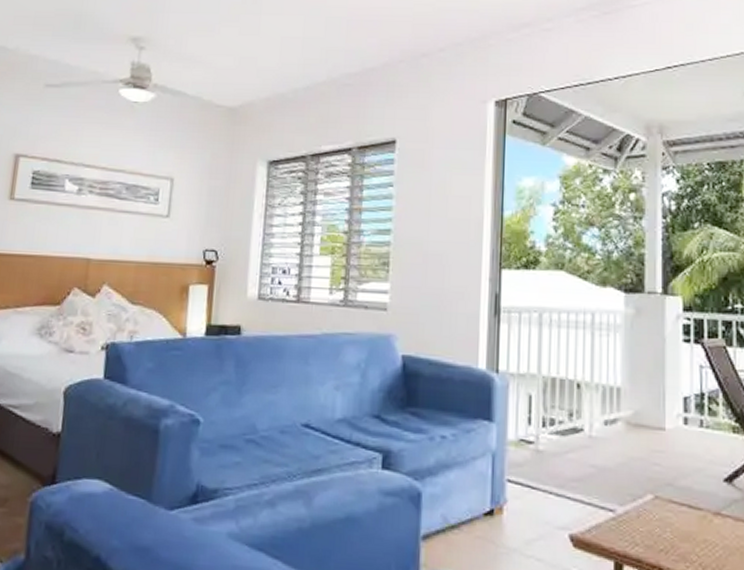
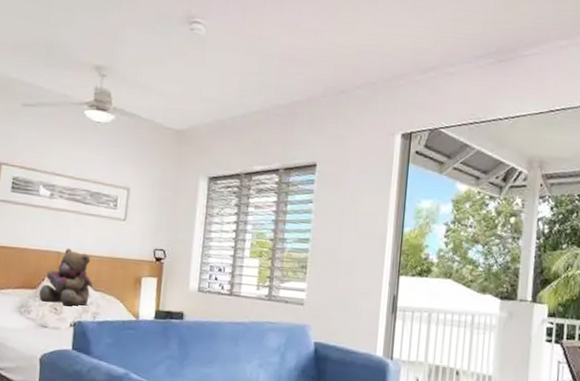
teddy bear: none [63,253,130,325] -> present [39,248,93,307]

